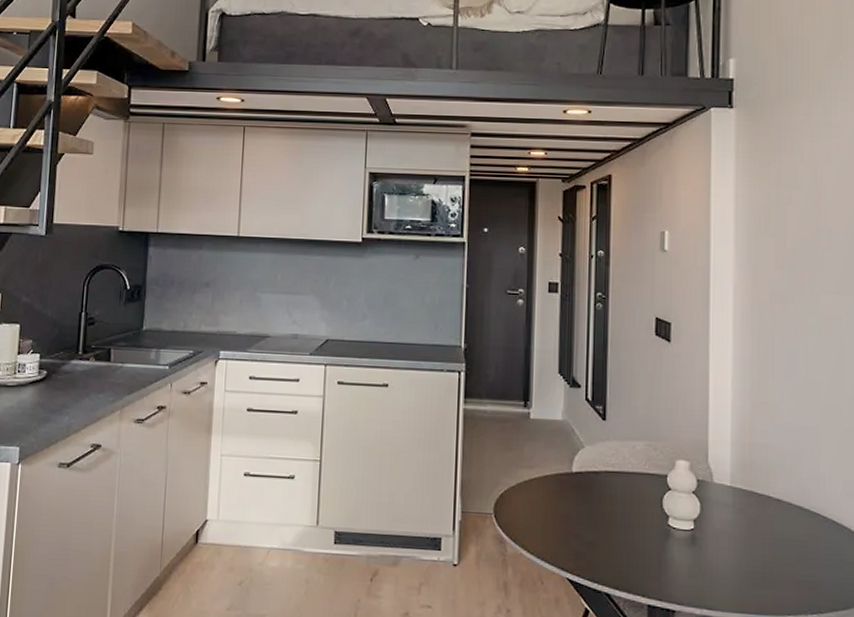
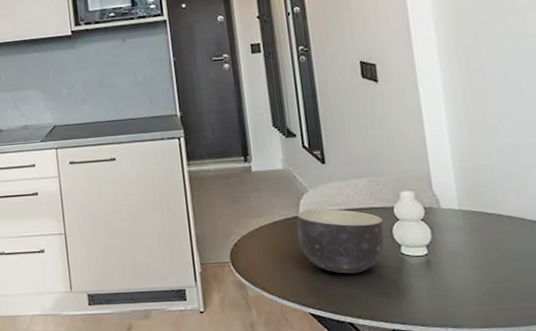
bowl: none [567,467,655,541] -> present [296,209,385,274]

